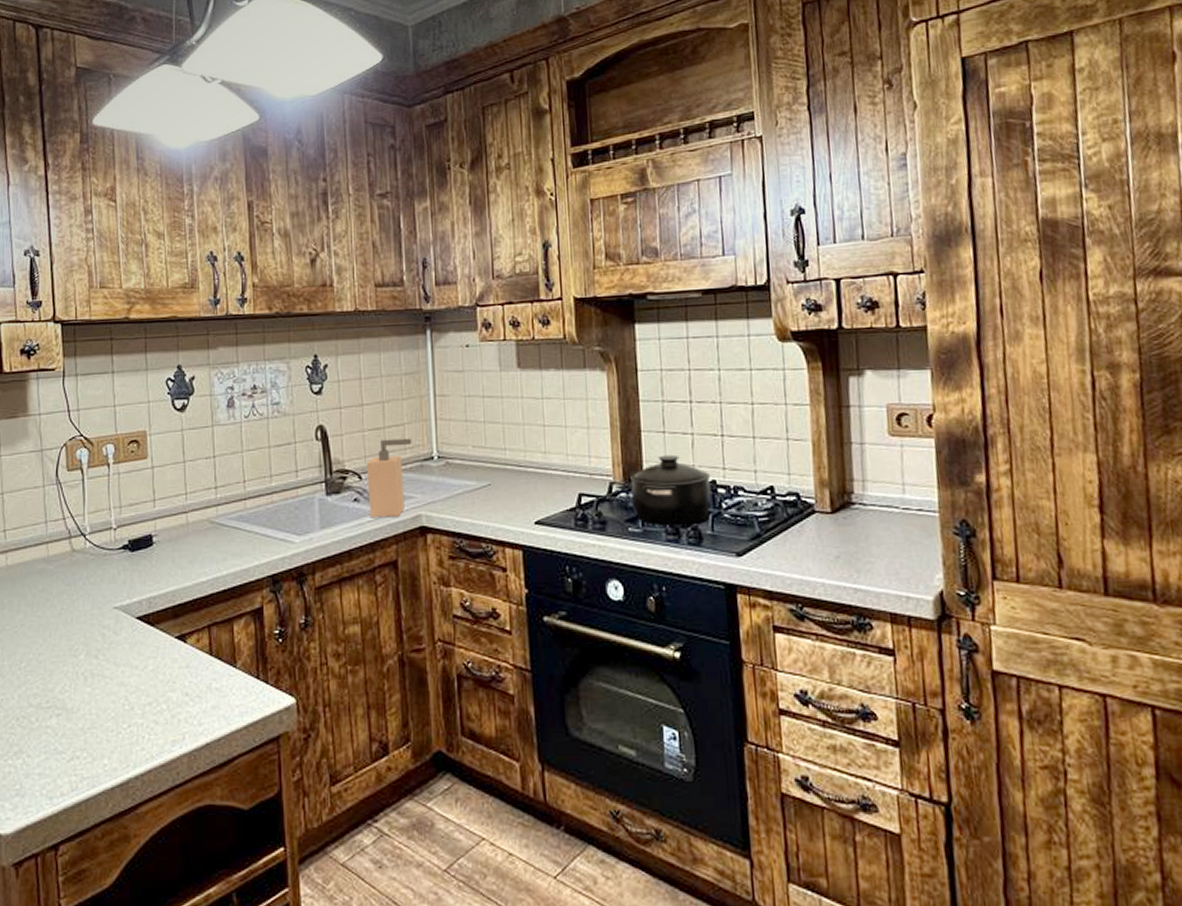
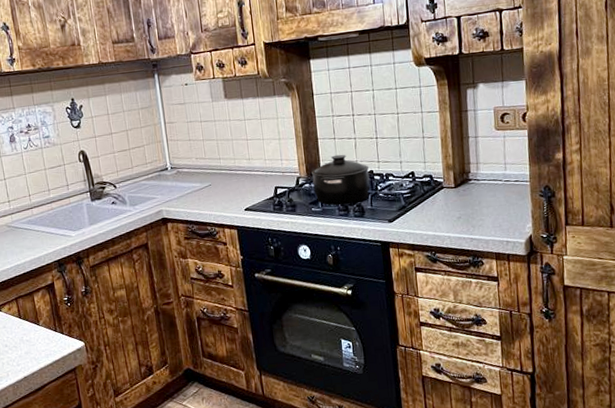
soap dispenser: present [366,438,412,518] -> none [118,155,151,215]

